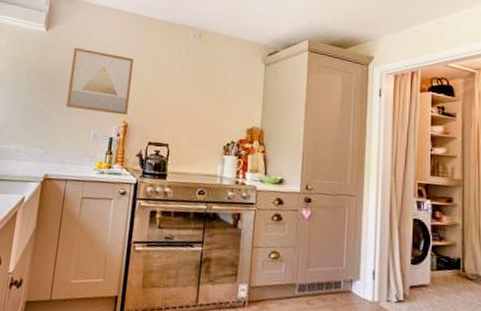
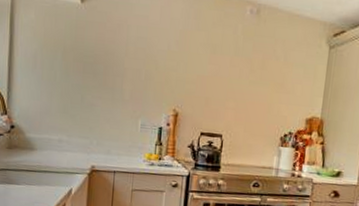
wall art: present [66,47,134,115] -> none [109,23,183,103]

